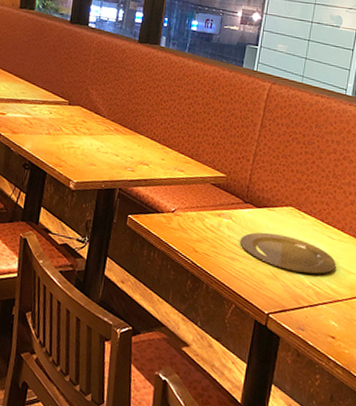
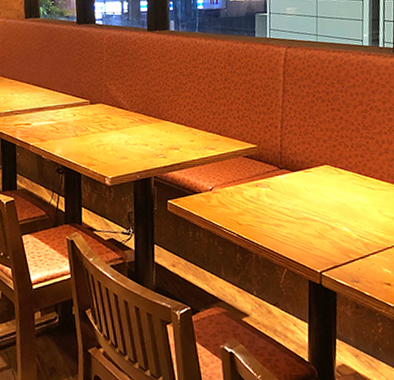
plate: present [240,232,336,274] -> none [281,193,380,228]

